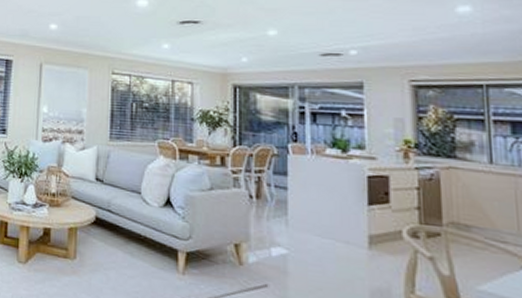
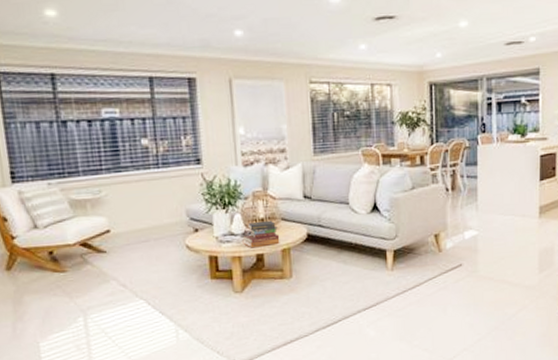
books: none [32,195,68,222] -> present [242,220,280,248]

